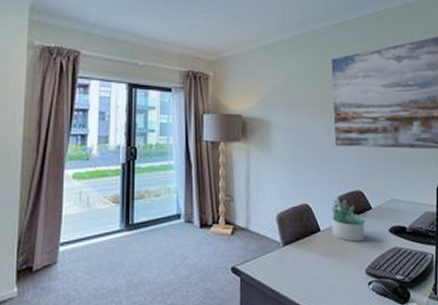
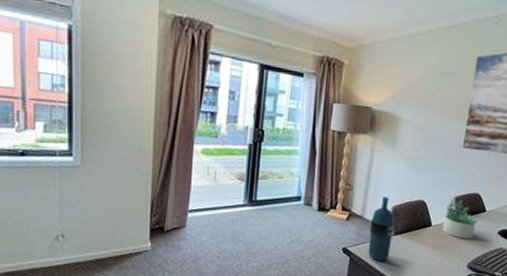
water bottle: none [256,204,283,278] -> present [368,197,395,261]

